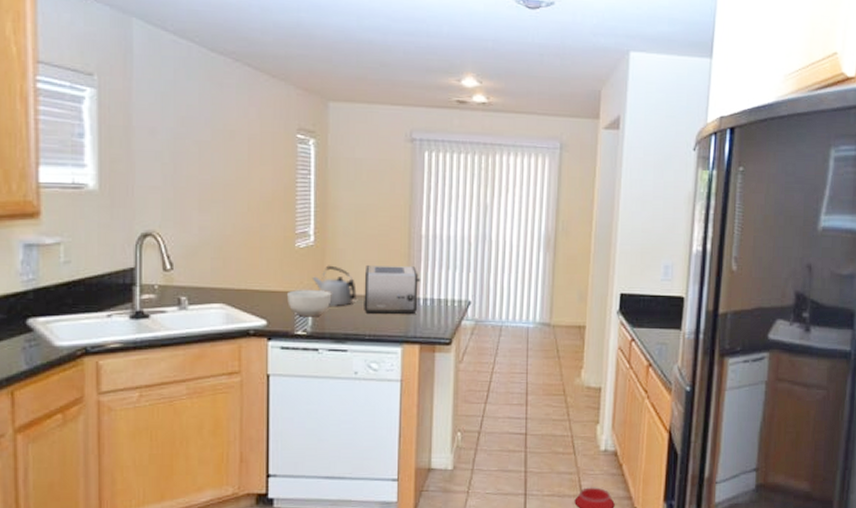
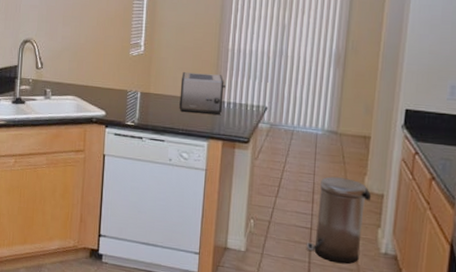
bowl: present [286,289,332,317] -> none [121,88,155,112]
kettle: present [311,265,357,307] -> none [140,70,174,105]
pedal bin: none [521,374,589,468] -> present [306,176,372,264]

